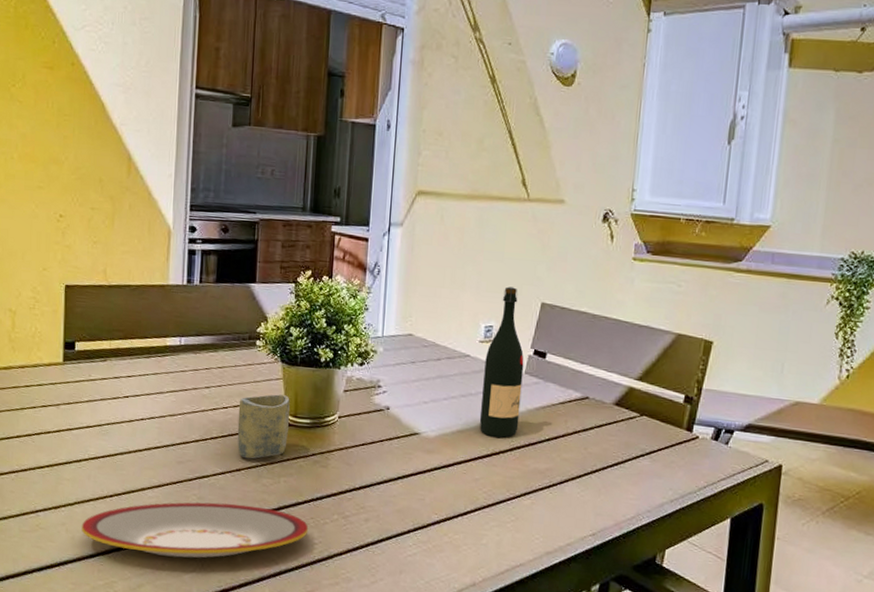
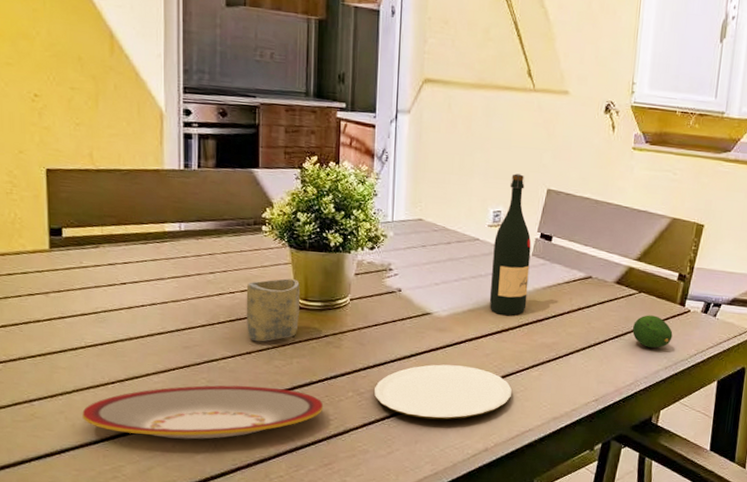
plate: none [359,488,502,549] -> present [373,364,512,420]
fruit: none [634,440,679,478] -> present [632,315,673,348]

